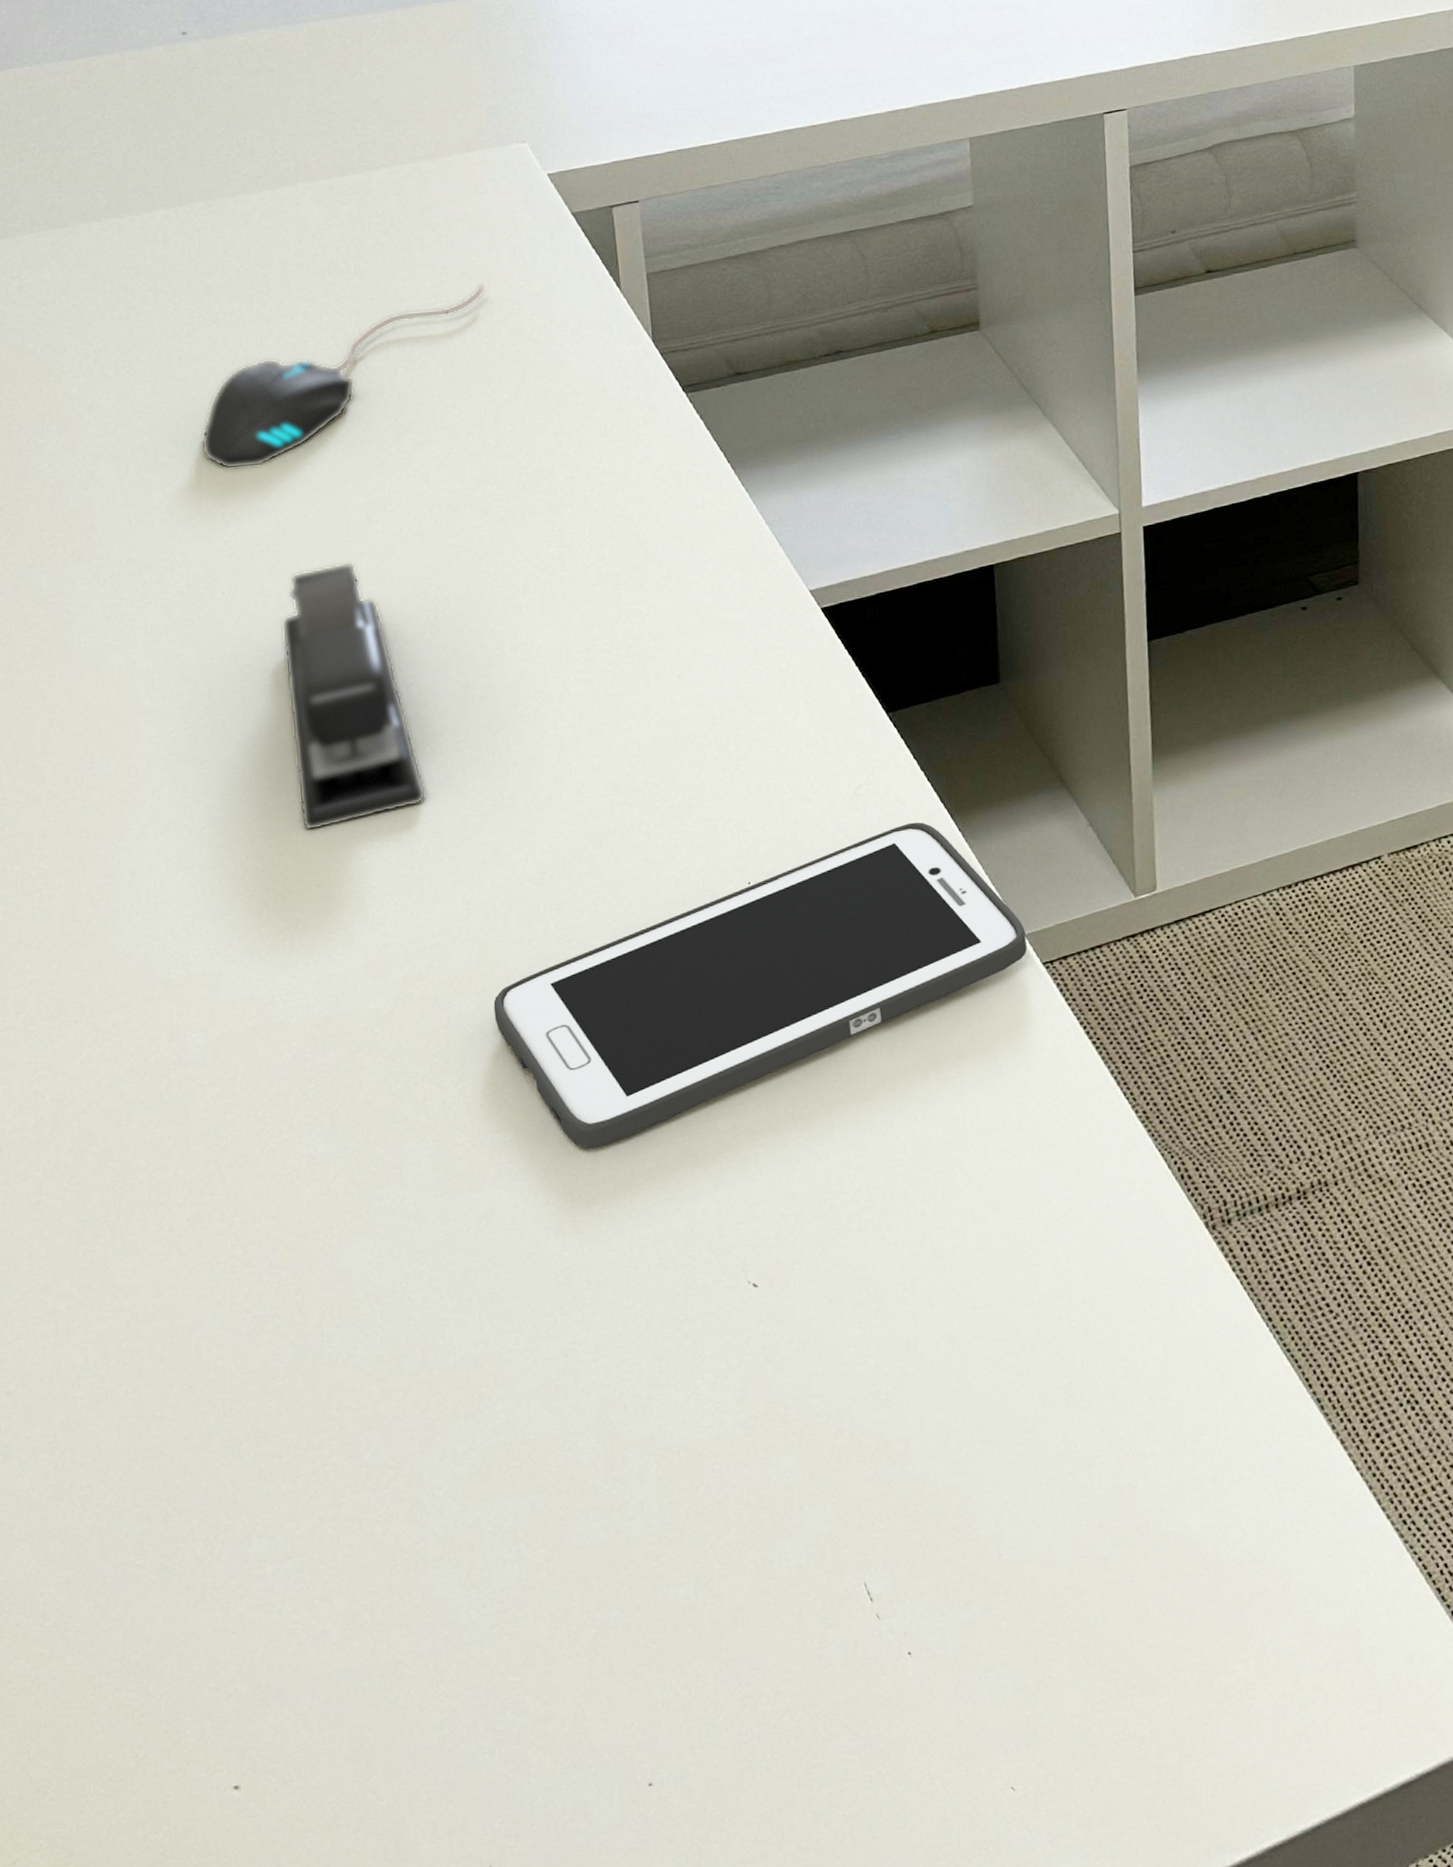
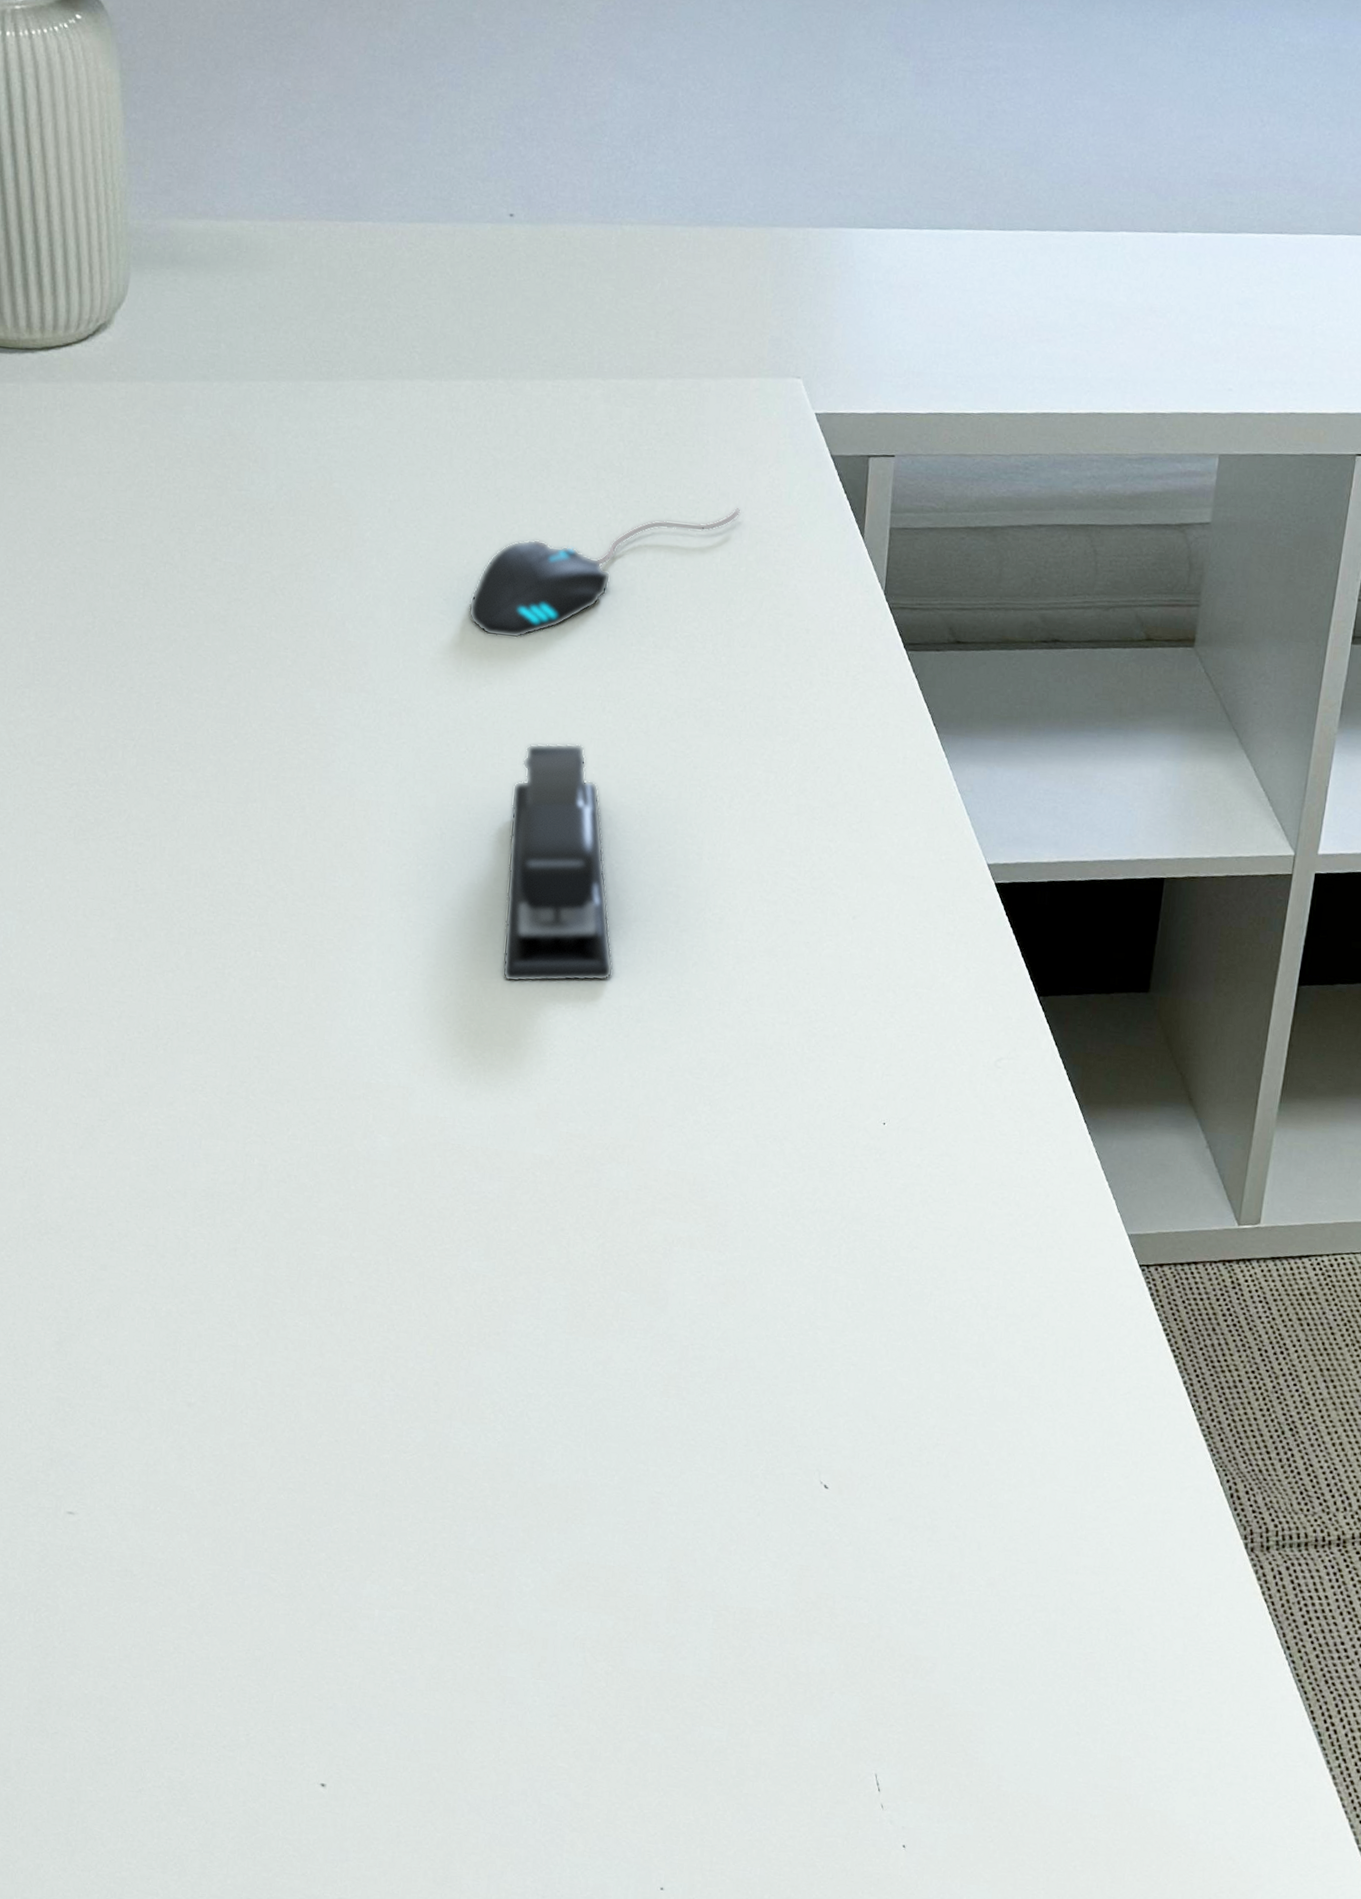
cell phone: present [493,822,1028,1149] -> none [639,1104,1129,1328]

